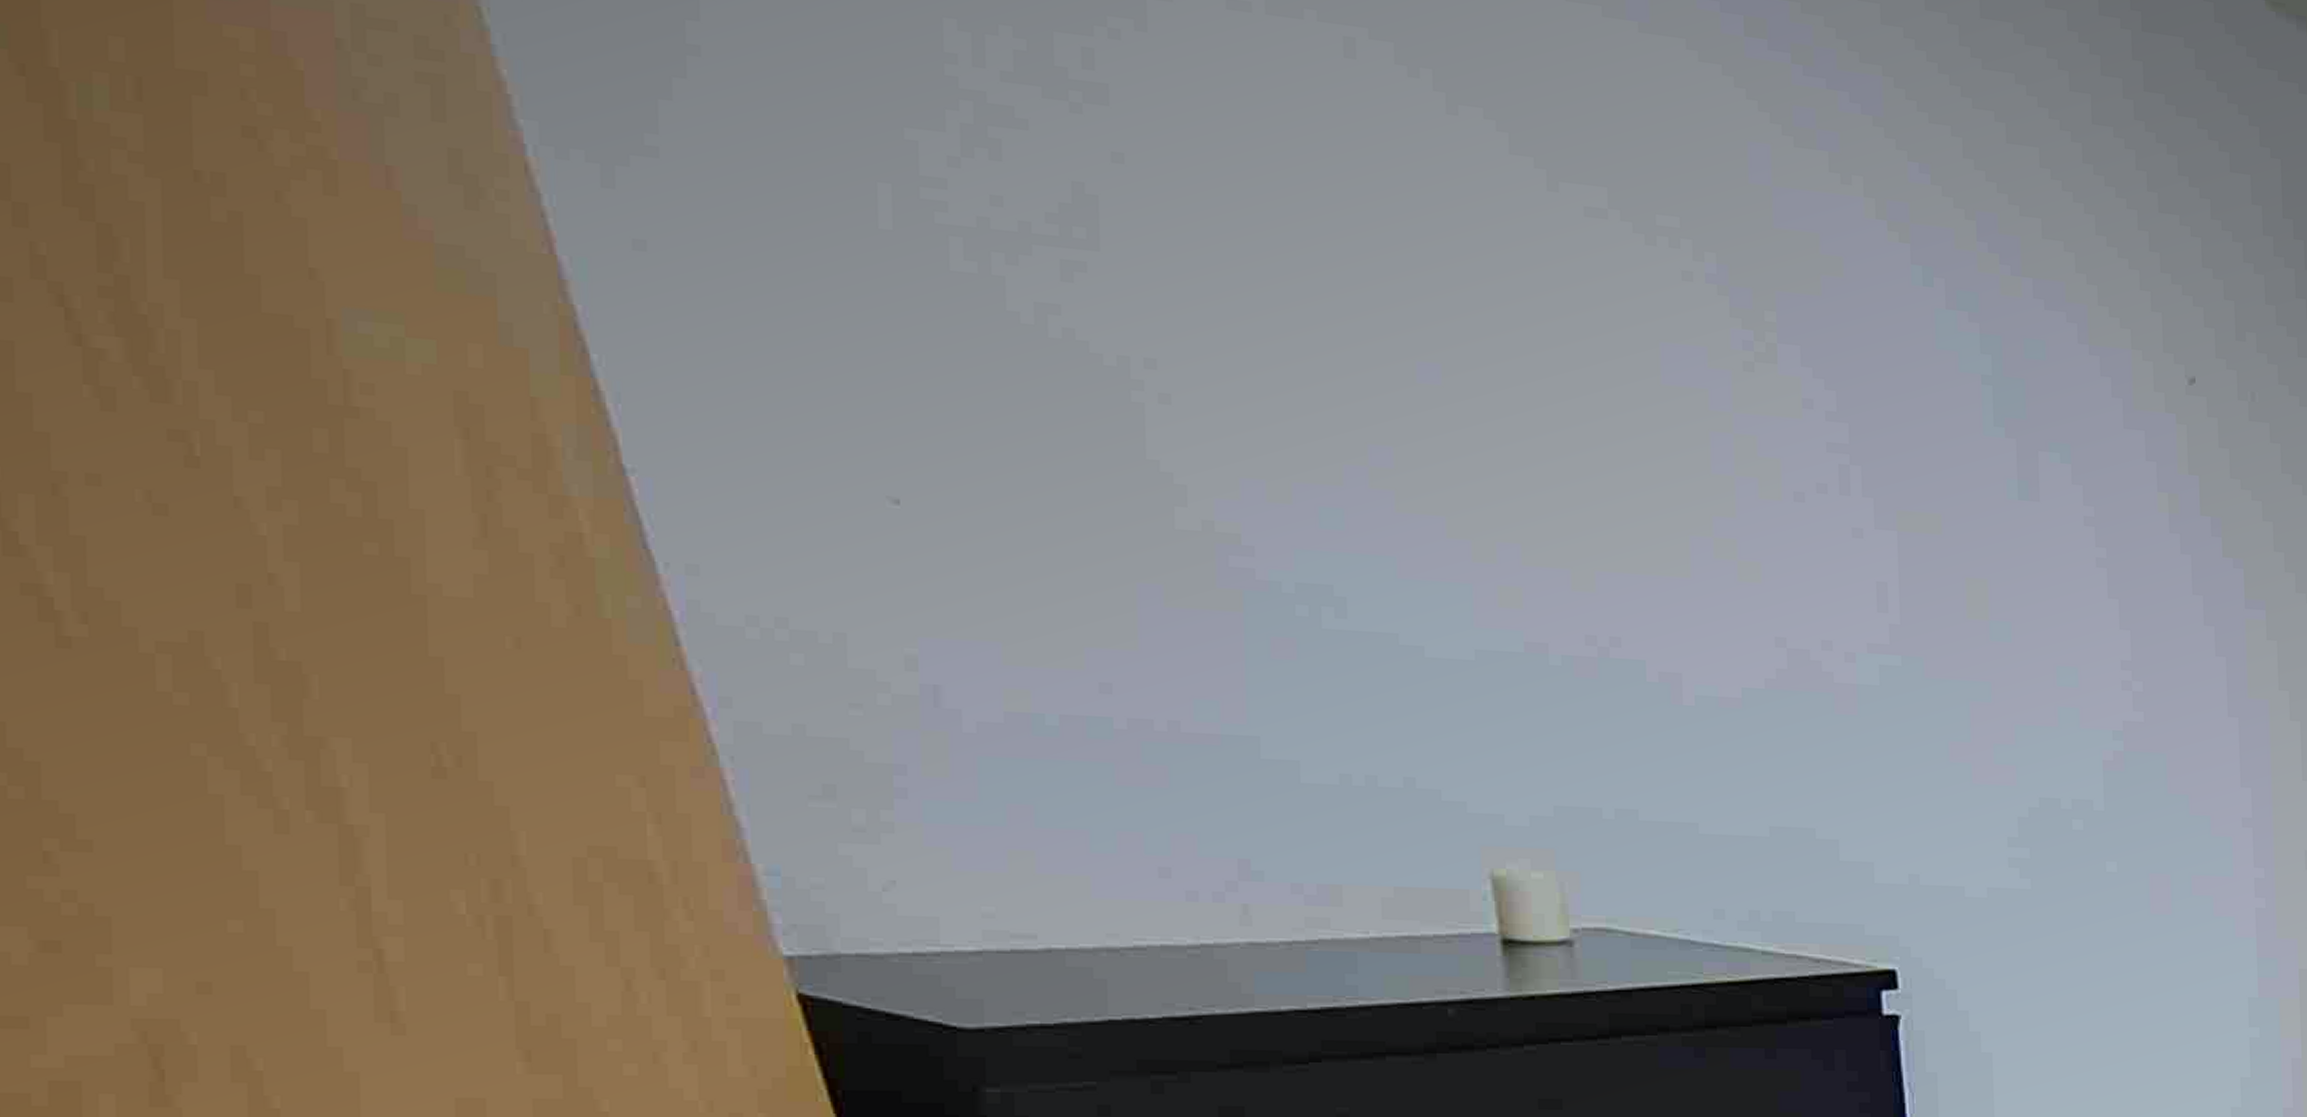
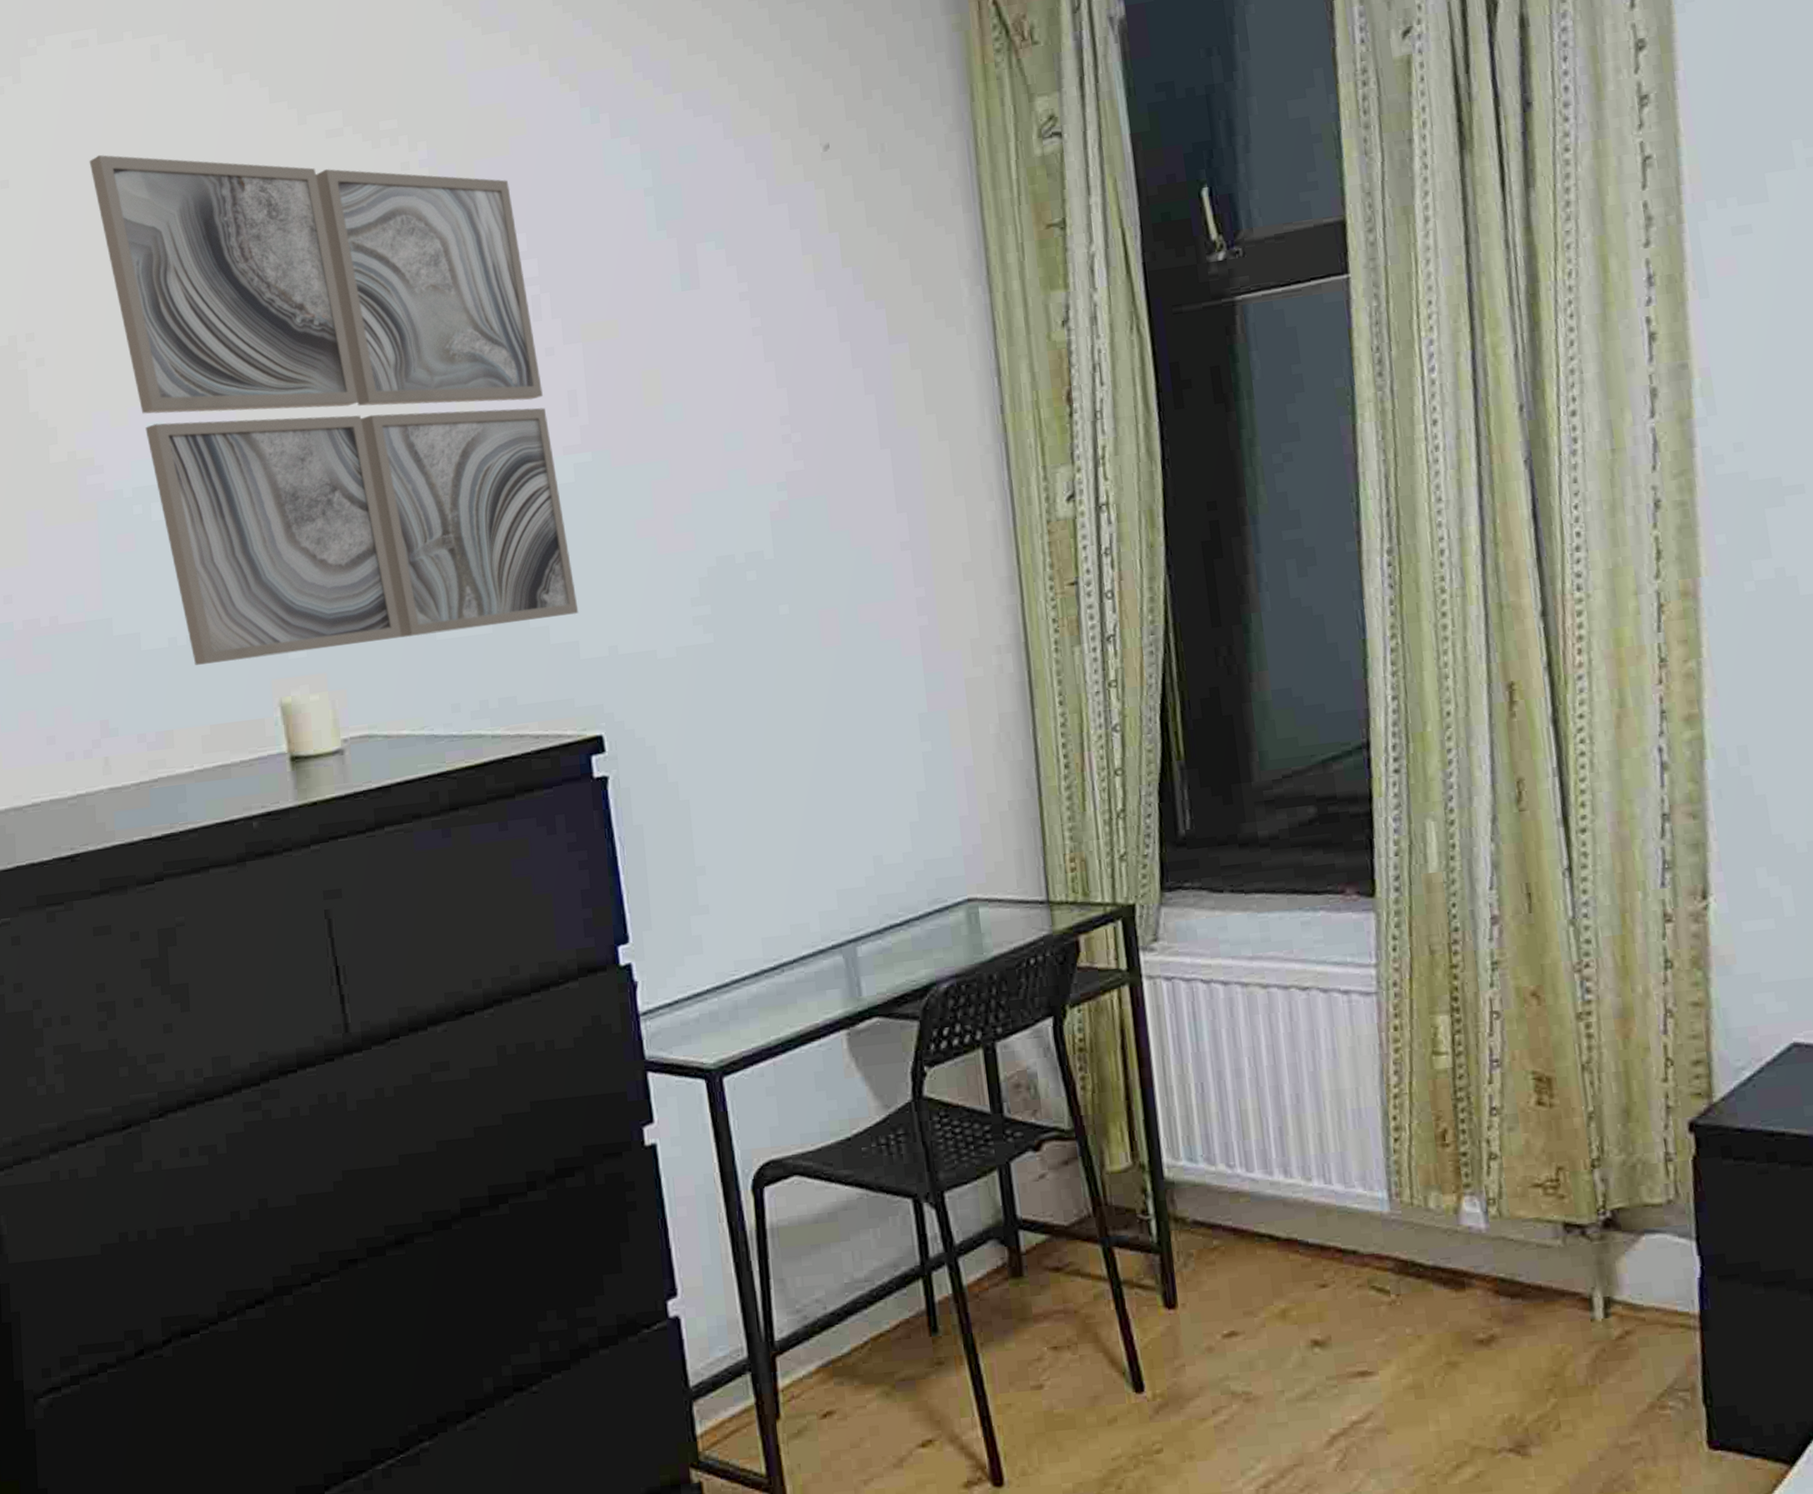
wall art: none [1247,155,1876,832] -> present [89,154,579,665]

